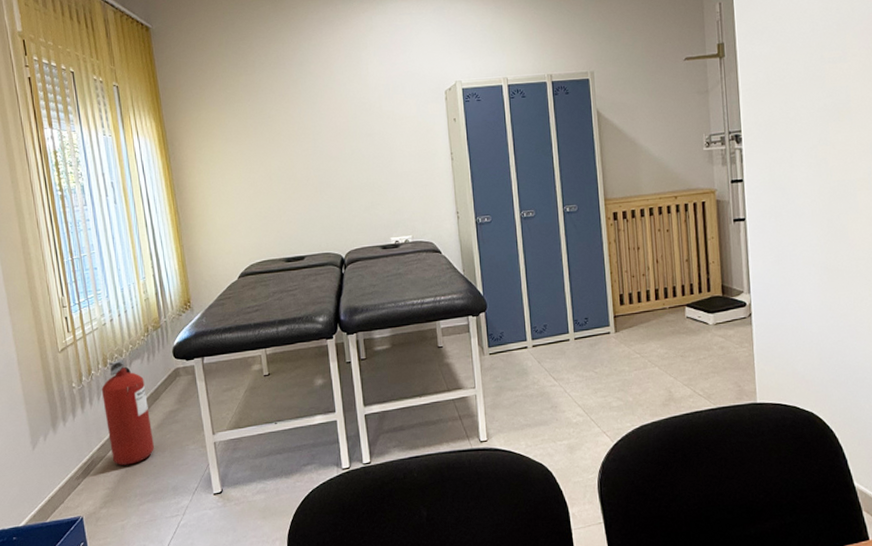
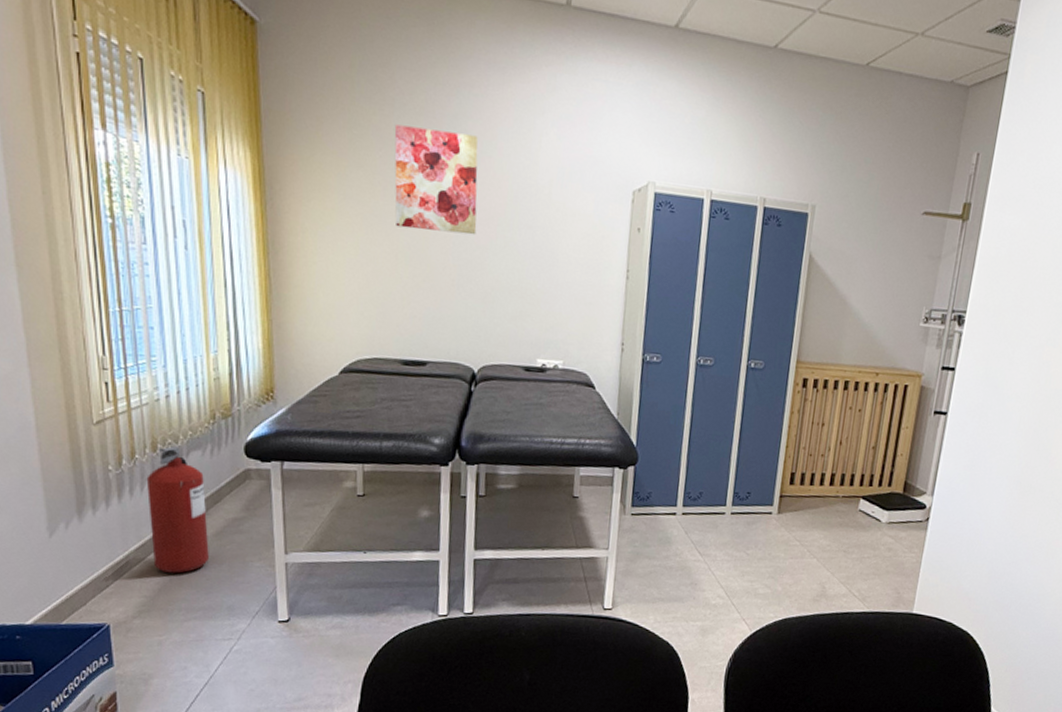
wall art: none [257,75,329,155] -> present [394,124,478,235]

